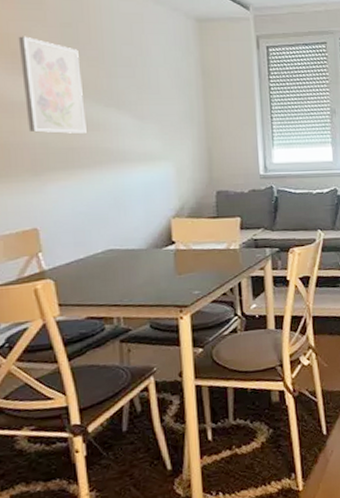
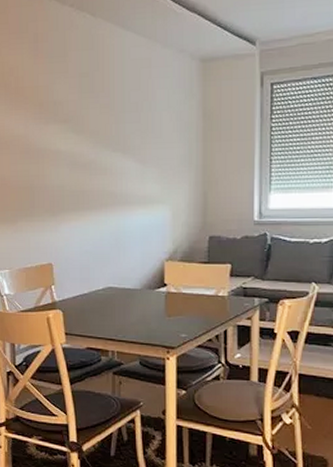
wall art: present [18,36,87,134] -> none [45,88,96,177]

